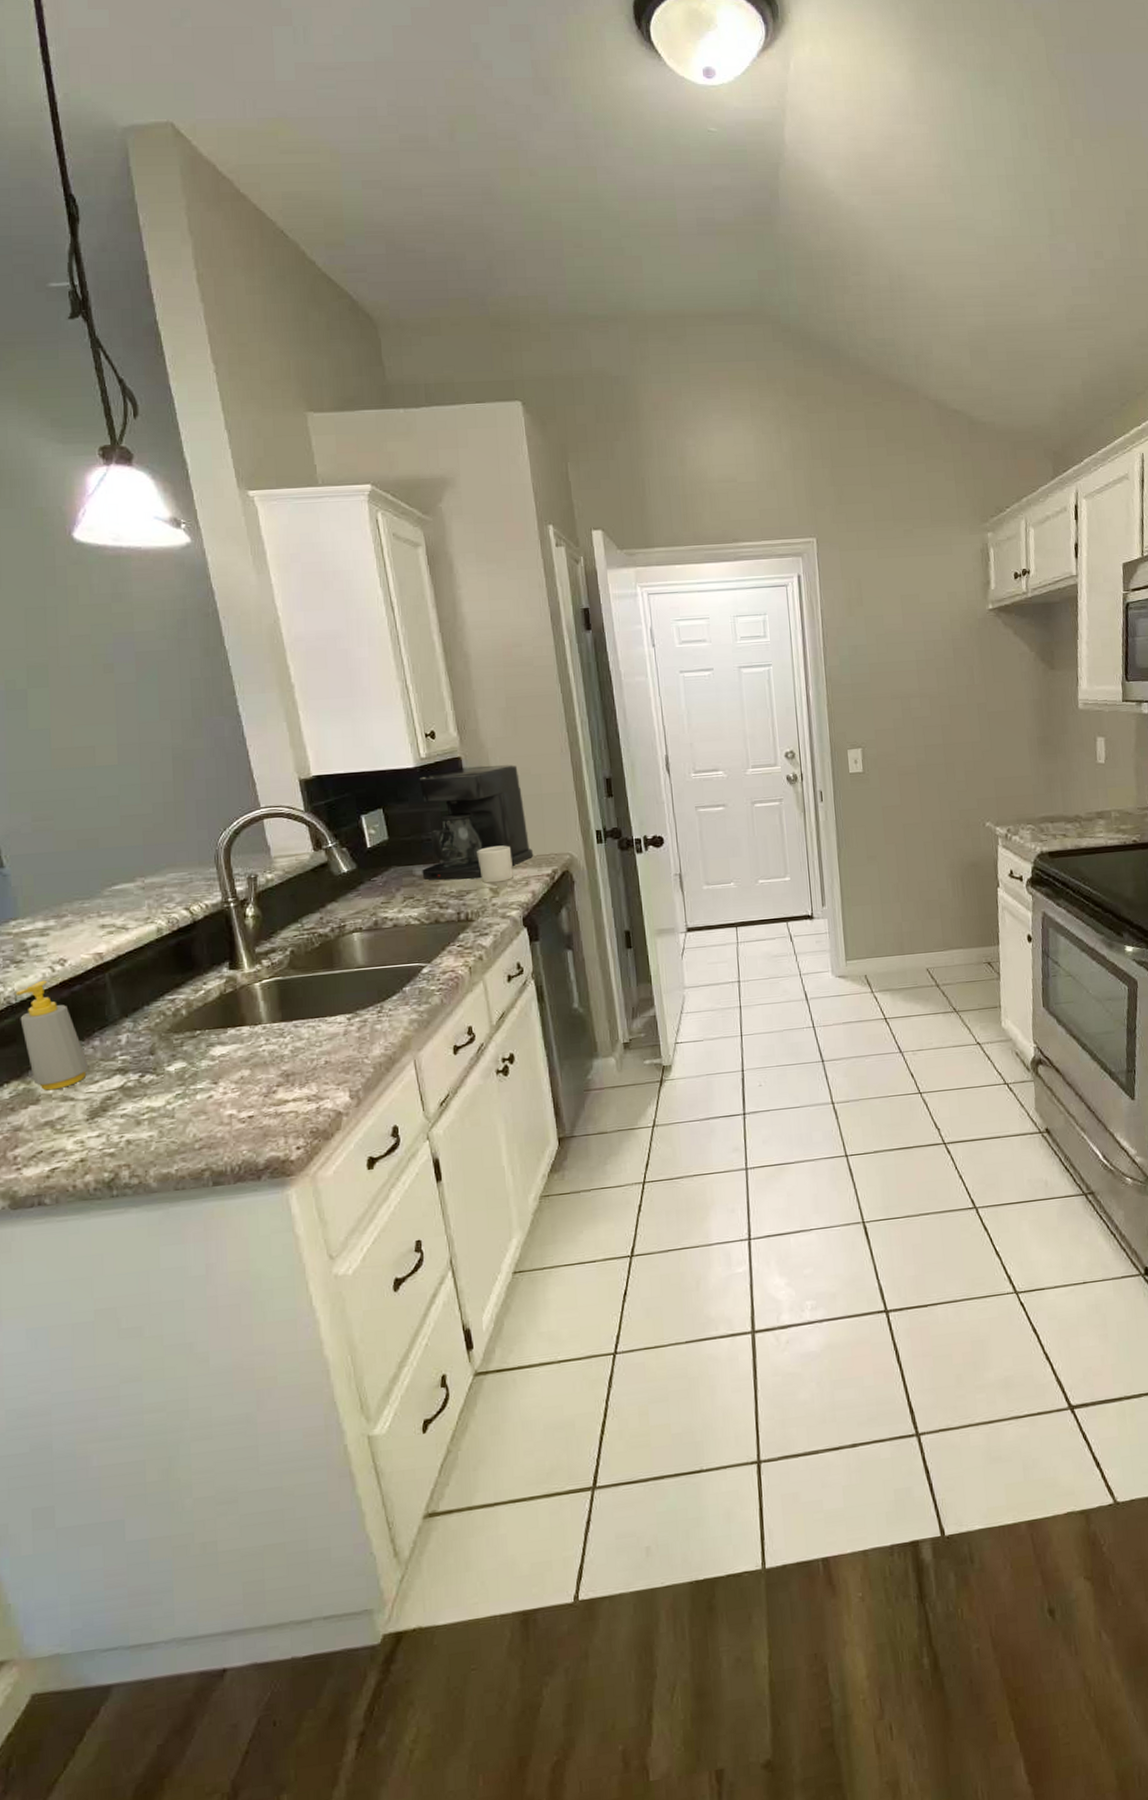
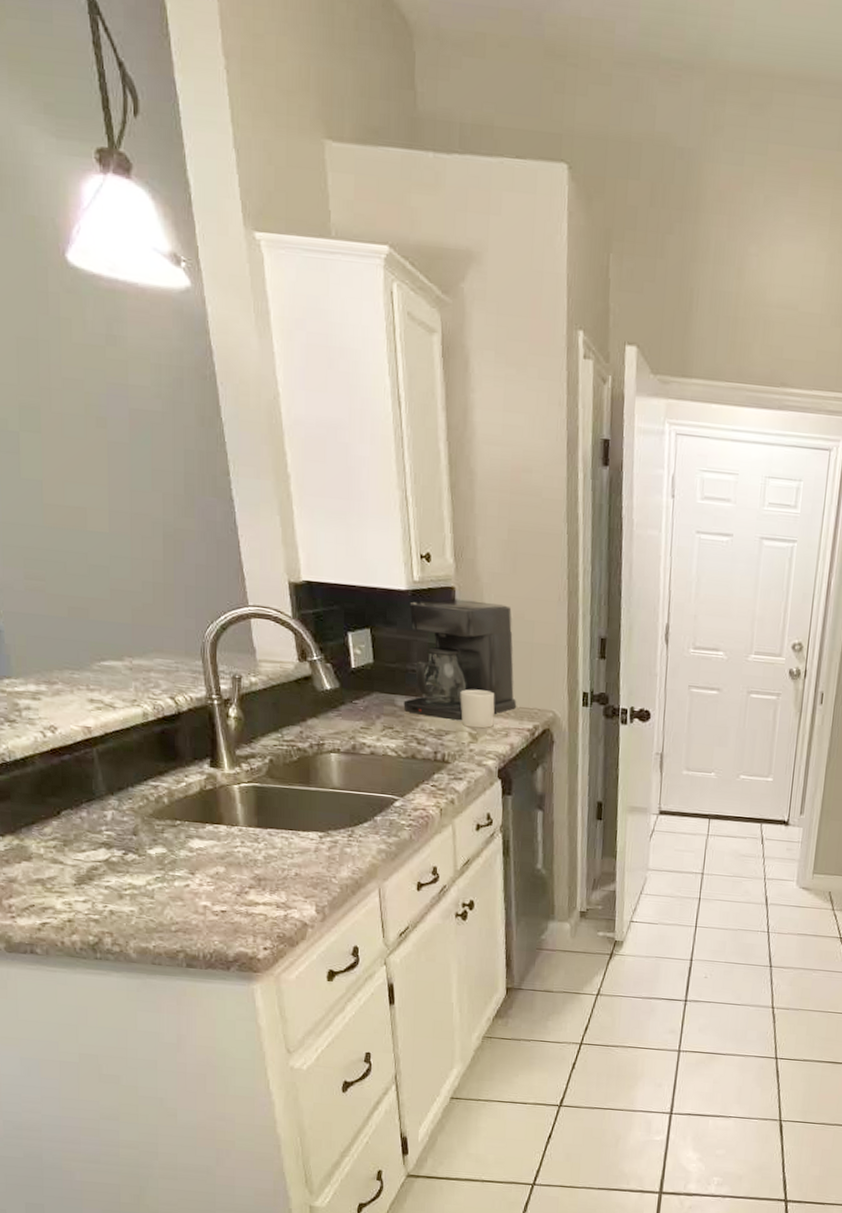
soap bottle: present [15,980,89,1091] -> none [9,743,77,851]

